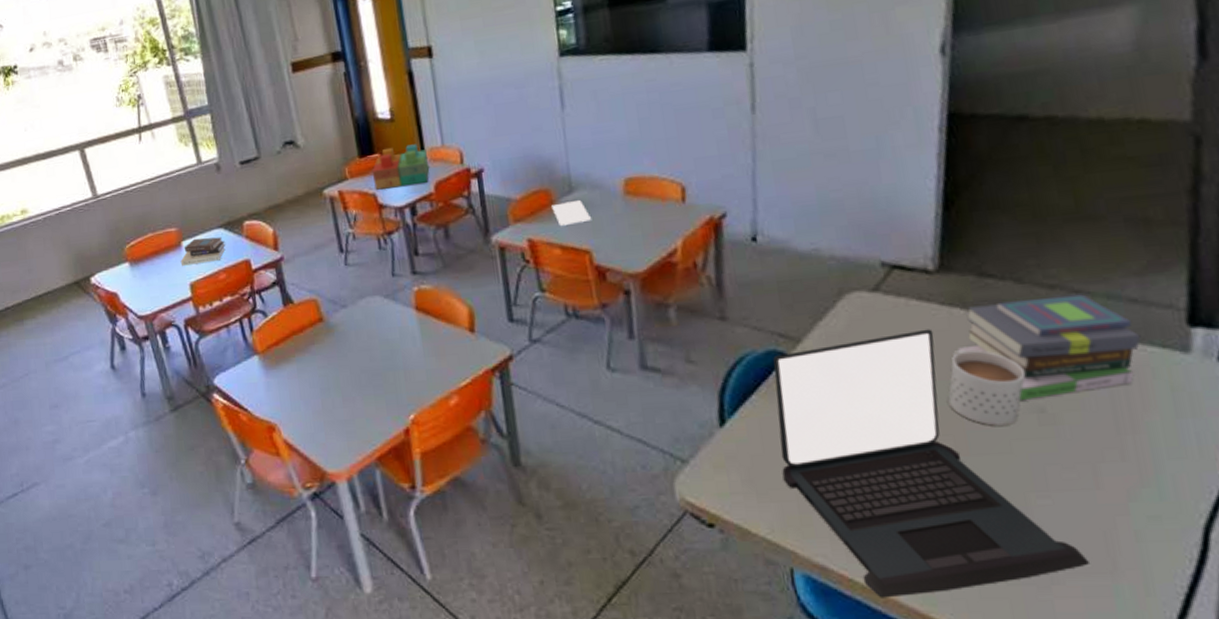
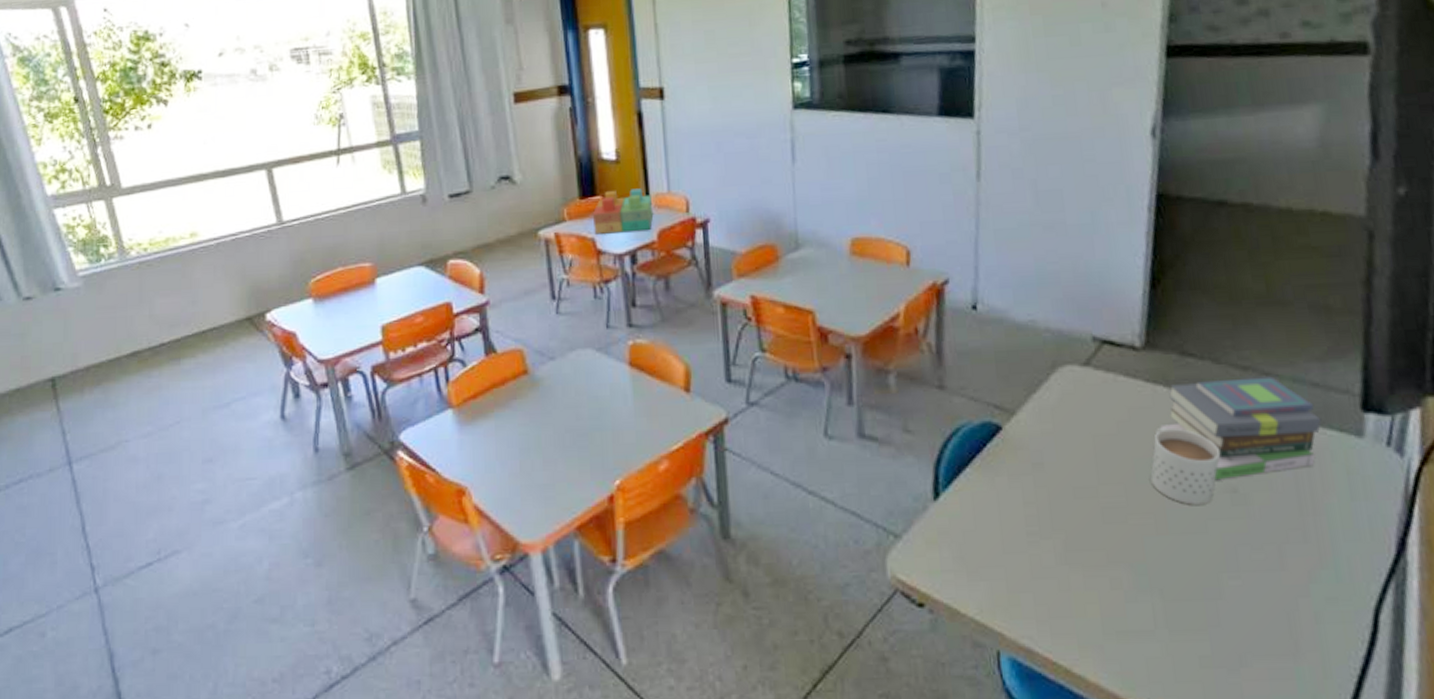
books: present [180,237,226,267] -> none [372,275,425,307]
paper: present [552,200,591,226] -> none [777,258,816,283]
laptop: present [773,329,1089,598] -> none [988,405,1274,682]

